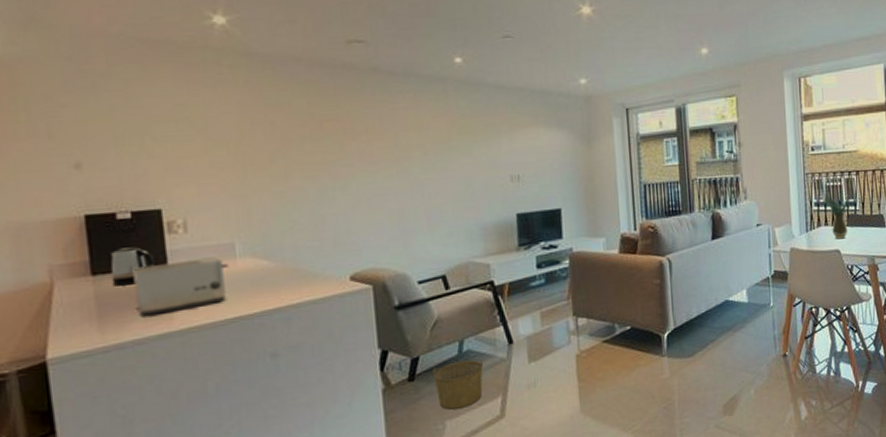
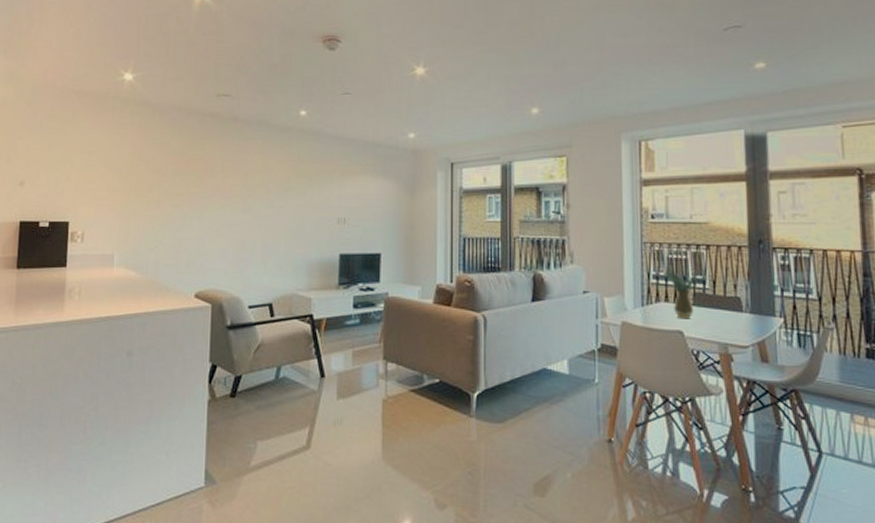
kettle: present [110,247,154,286] -> none [28,249,58,279]
toaster: present [133,257,229,317] -> none [41,264,107,307]
basket: present [433,360,483,410] -> none [251,386,295,432]

